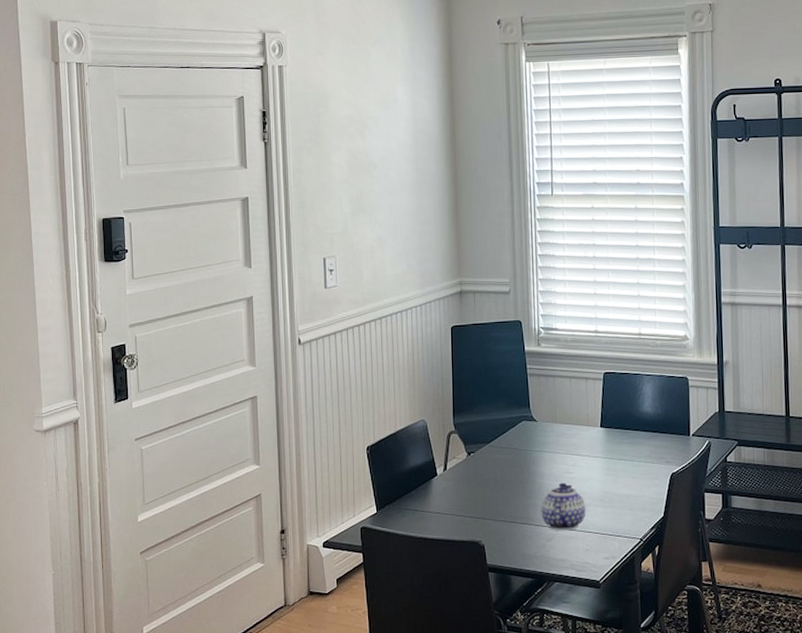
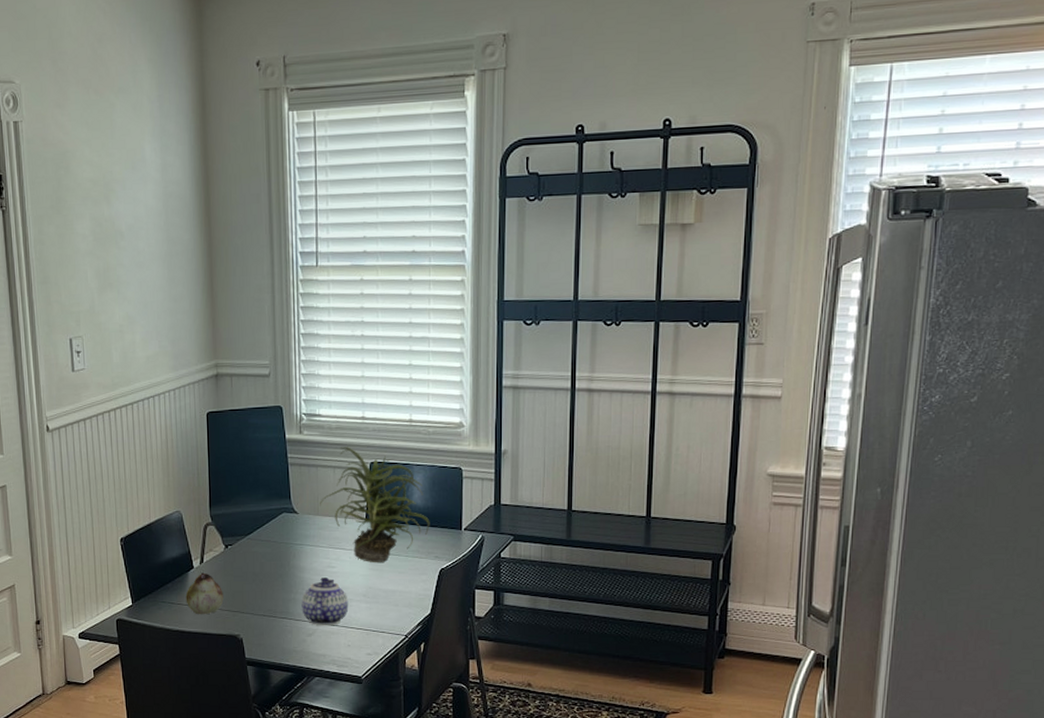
fruit: none [429,479,466,522] -> present [185,572,224,615]
potted plant: none [557,358,661,468] -> present [320,447,430,562]

